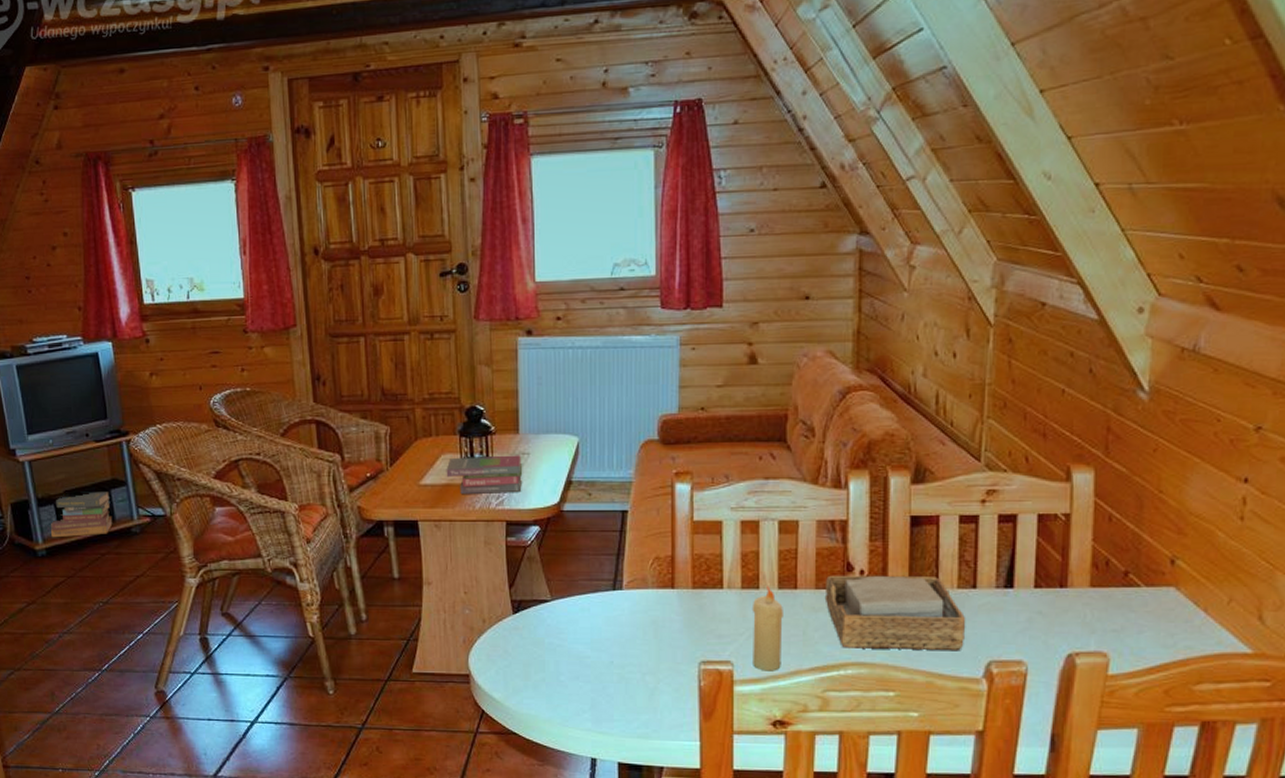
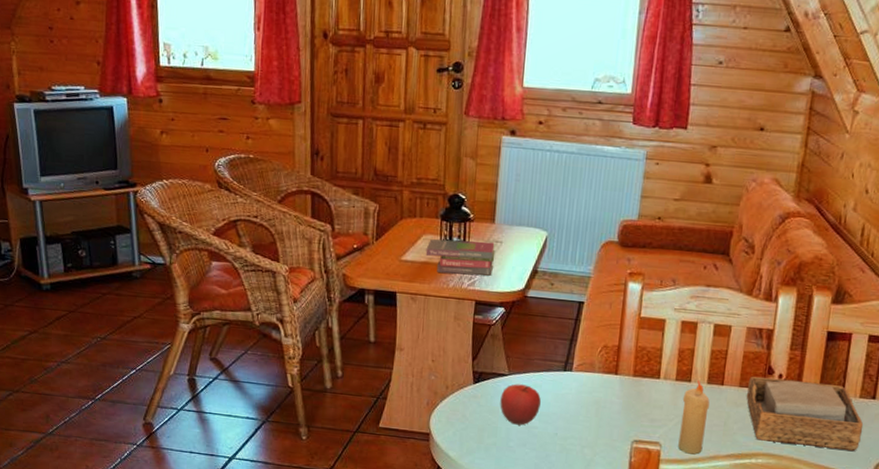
books: present [50,491,113,538] -> none [56,234,115,276]
fruit: none [545,610,590,656] -> present [500,384,541,425]

